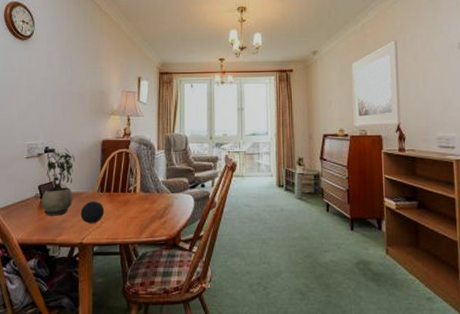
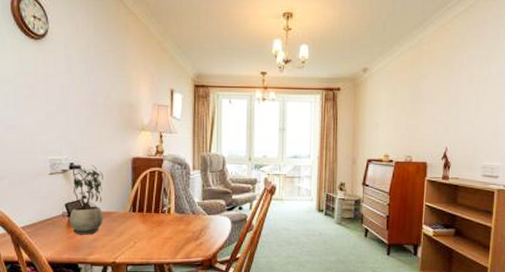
decorative ball: present [80,201,105,224] -> none [112,221,138,244]
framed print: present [351,40,401,126] -> none [400,60,454,152]

